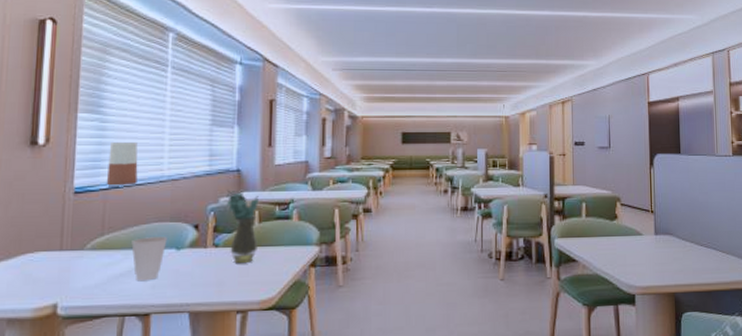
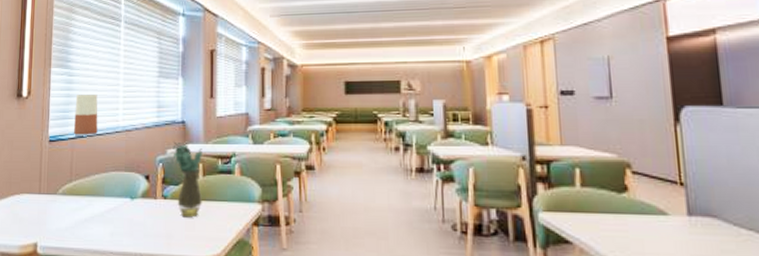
cup: present [131,237,168,282] -> none [94,185,123,228]

